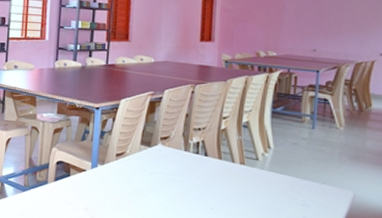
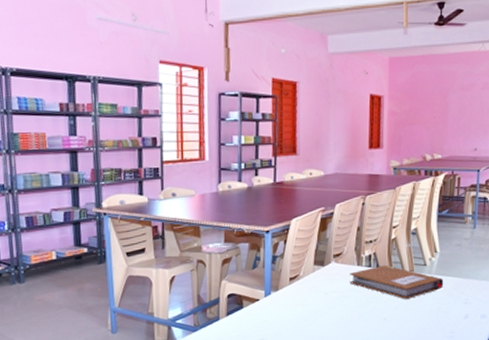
notebook: none [175,154,278,192] -> present [349,265,444,300]

